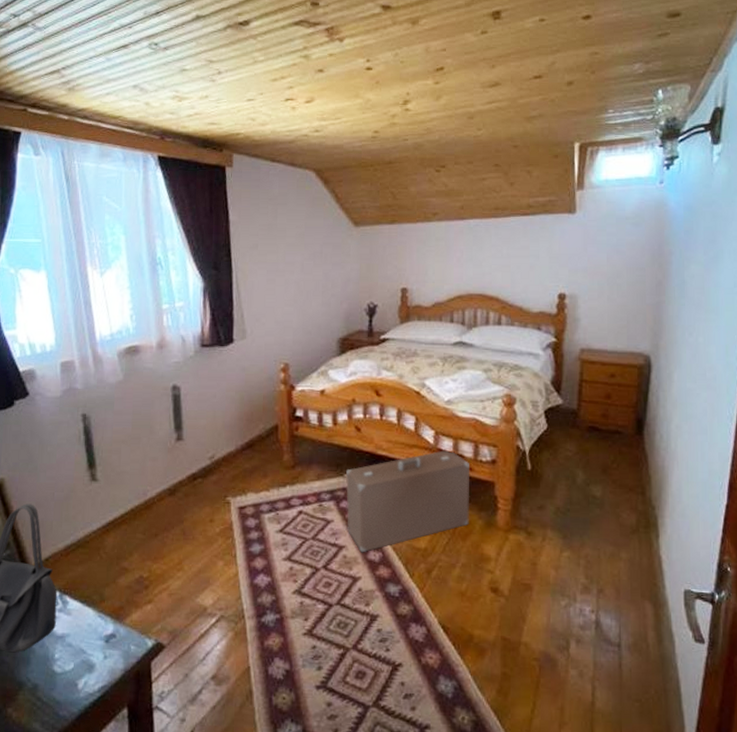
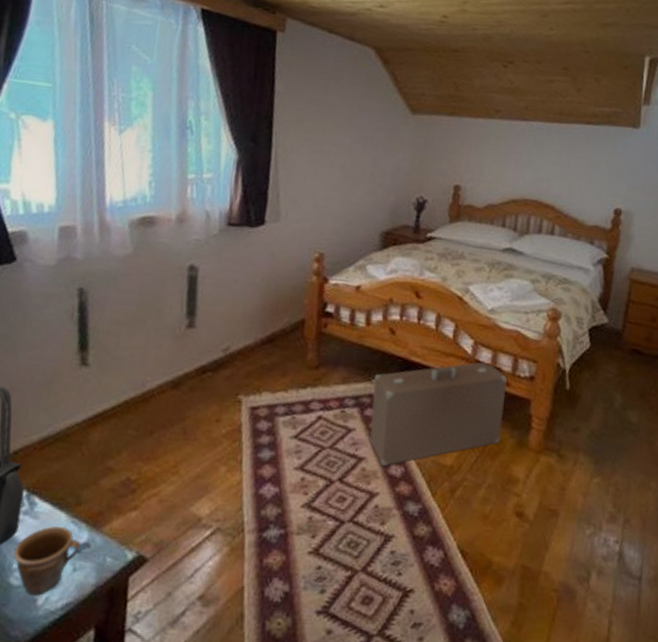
mug: none [55,621,108,680] -> present [13,526,81,596]

